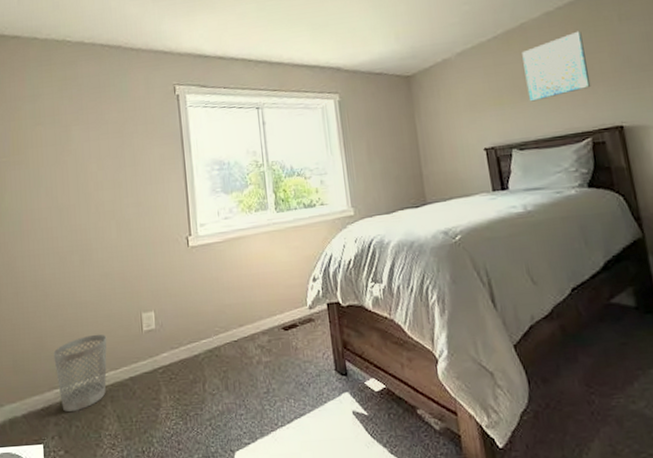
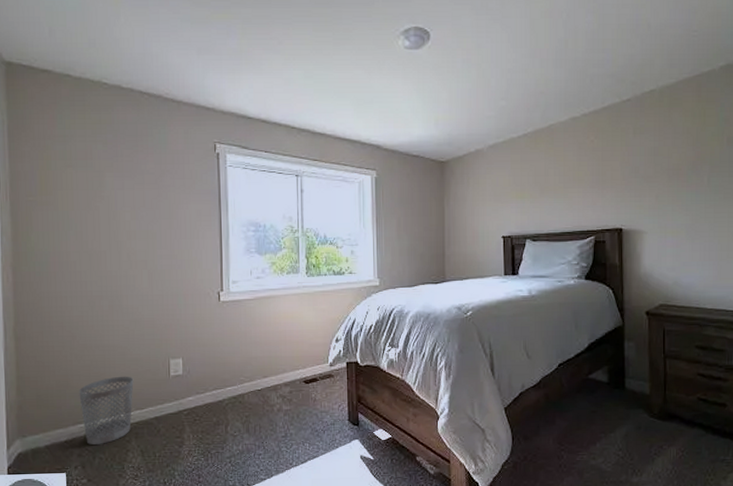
wall art: present [522,31,591,102] -> none [547,138,601,198]

